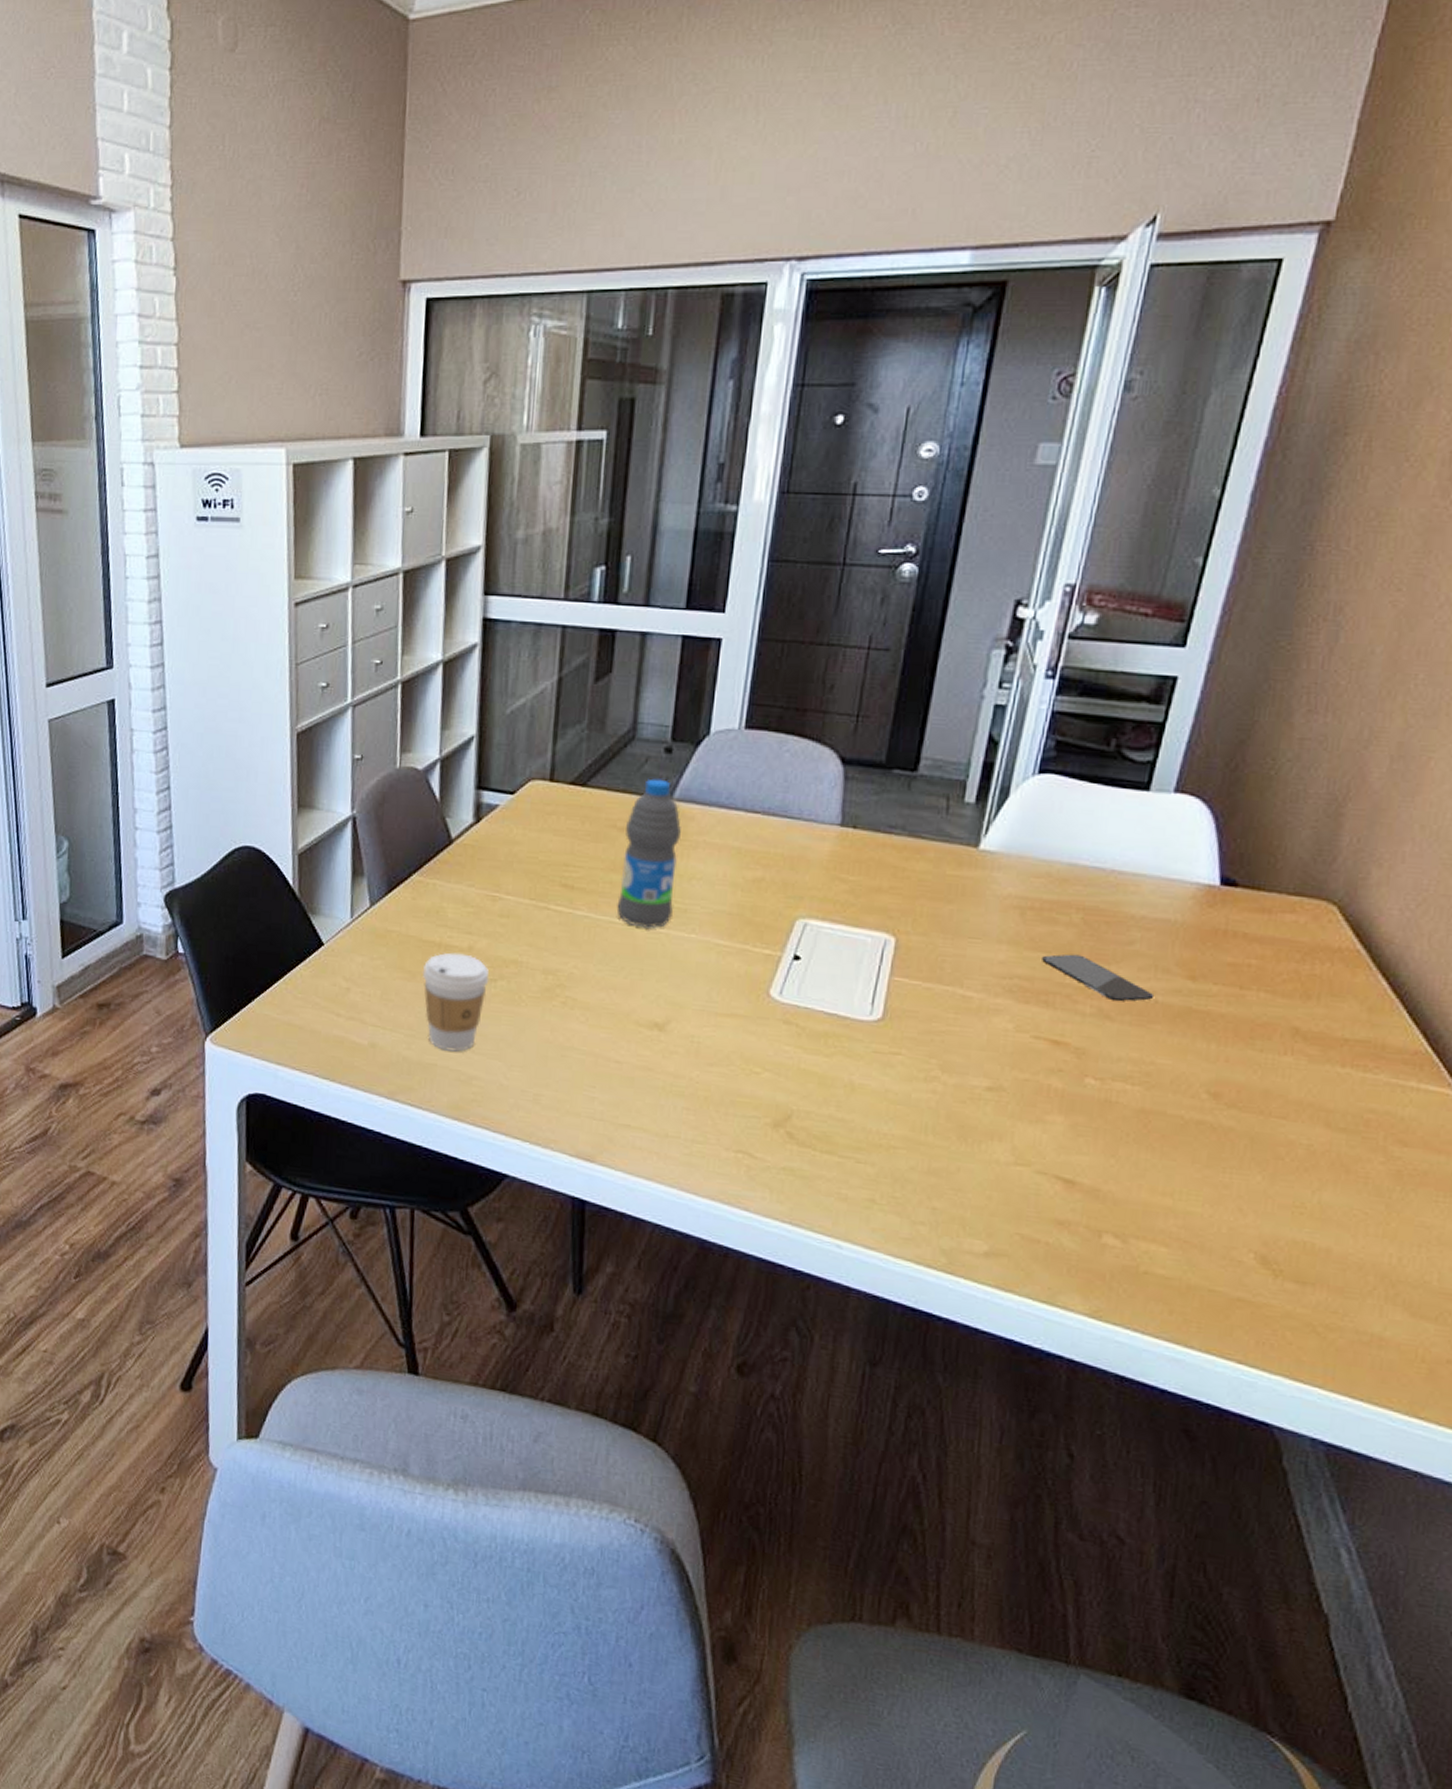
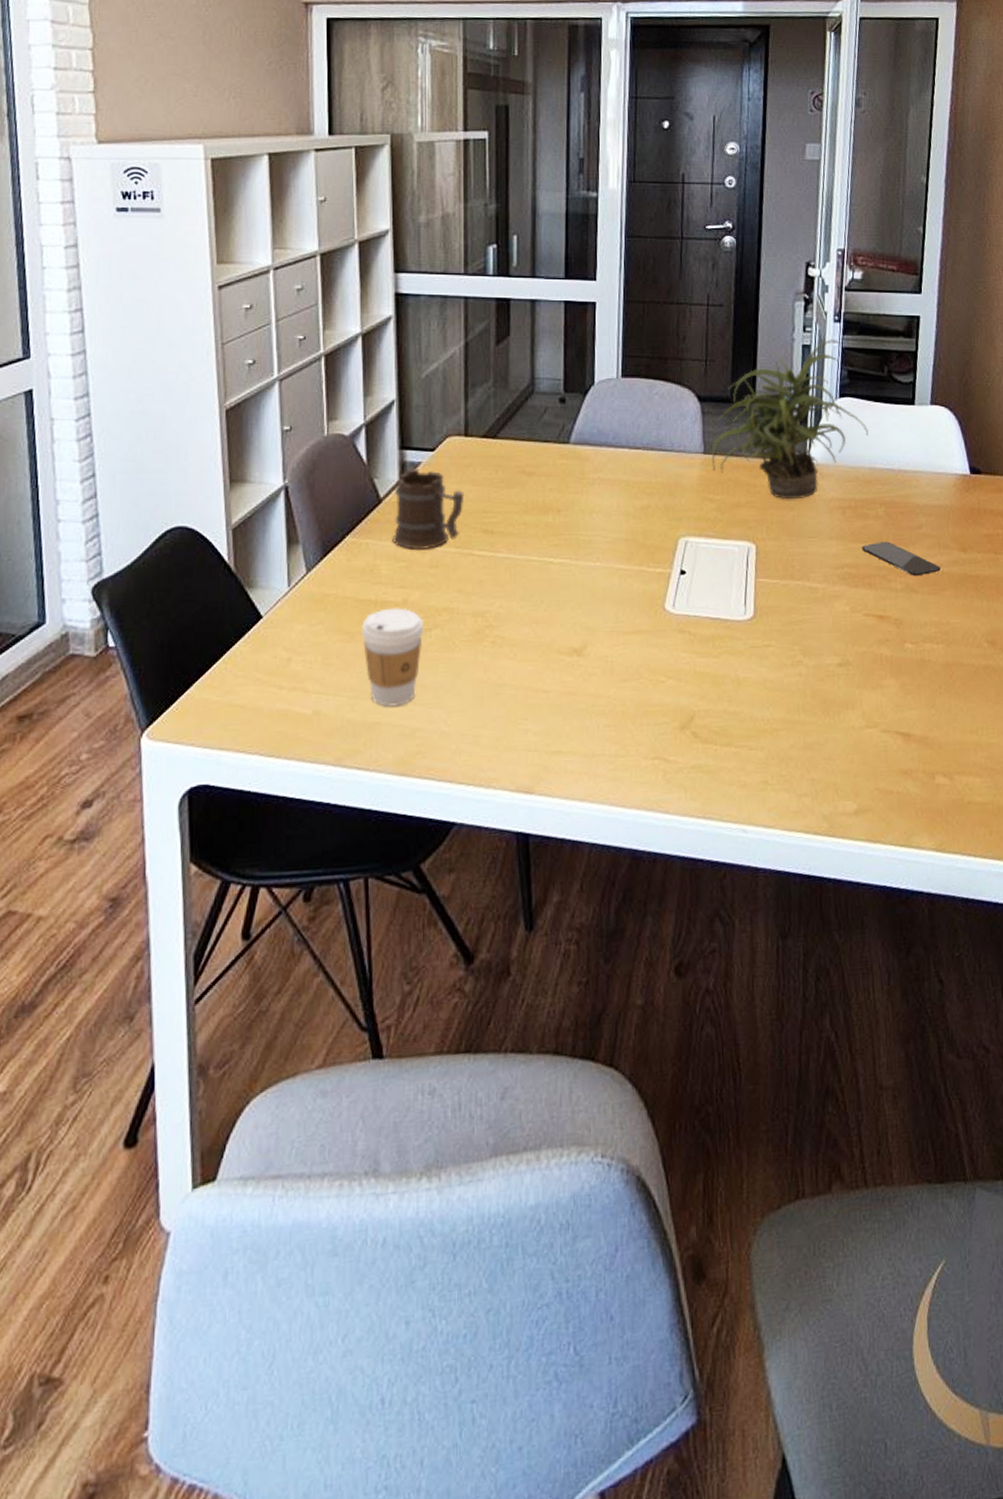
mug: none [461,810,545,898] -> present [392,467,465,551]
water bottle: present [616,778,681,928] -> none [532,426,580,562]
potted plant: none [849,700,1074,891] -> present [711,339,868,499]

